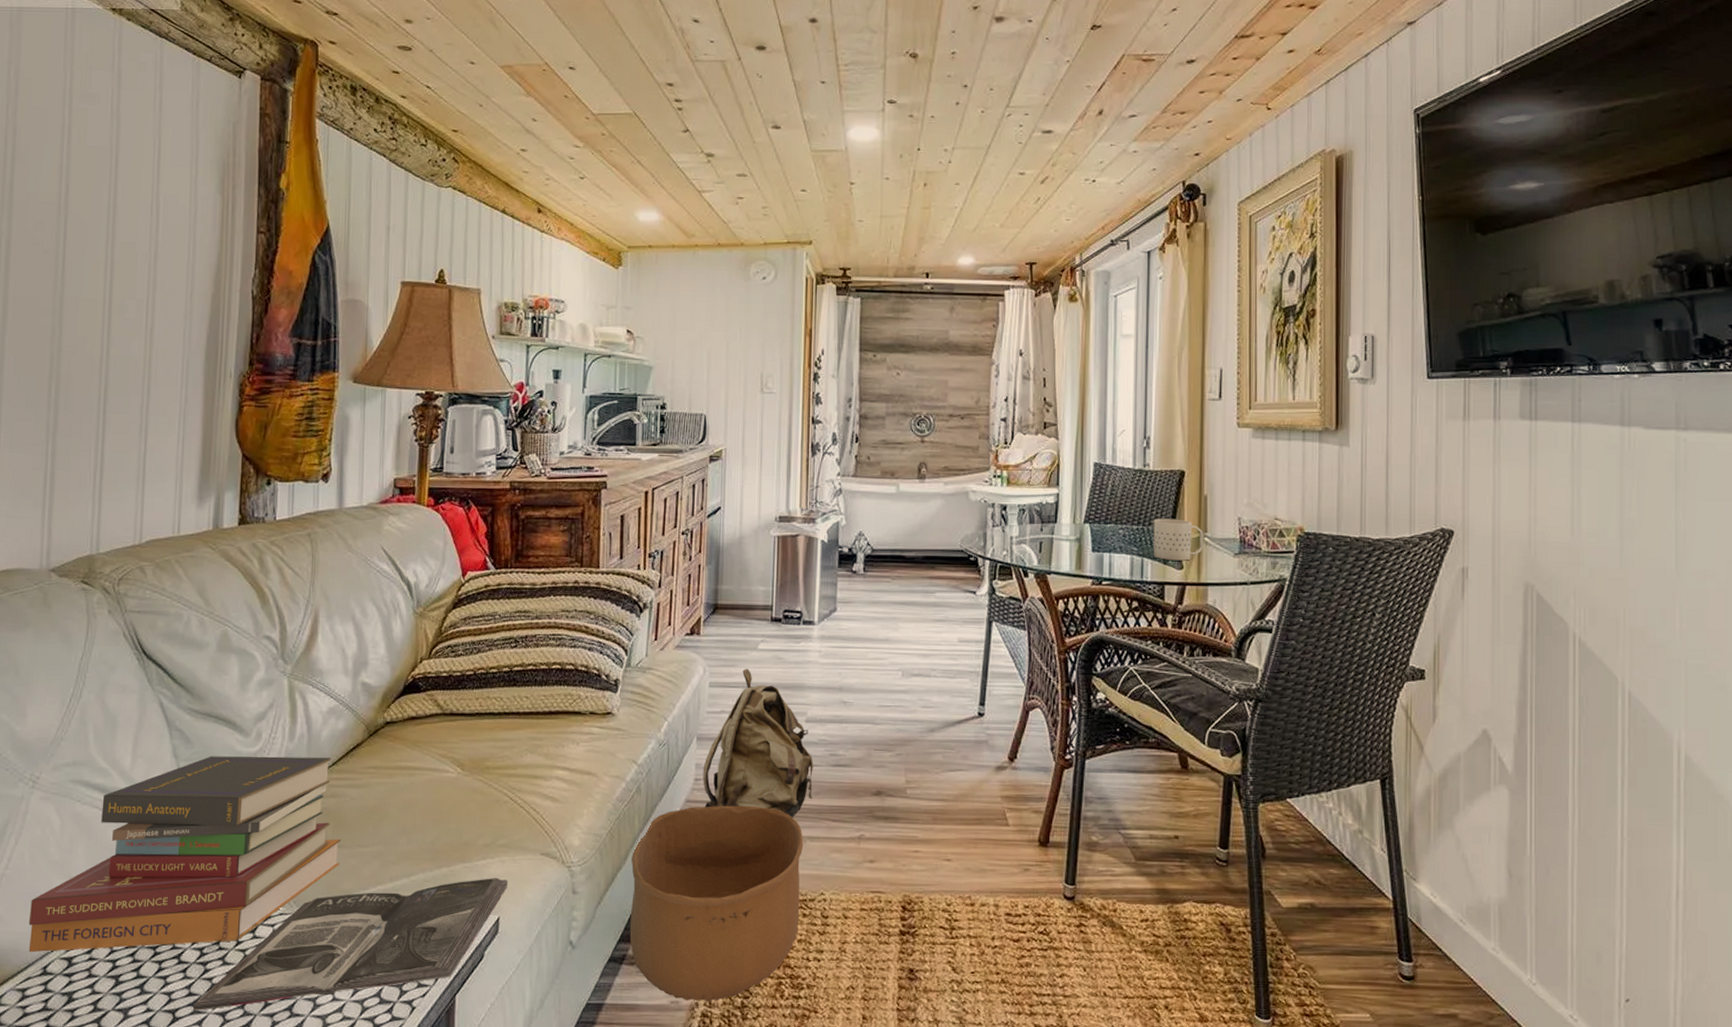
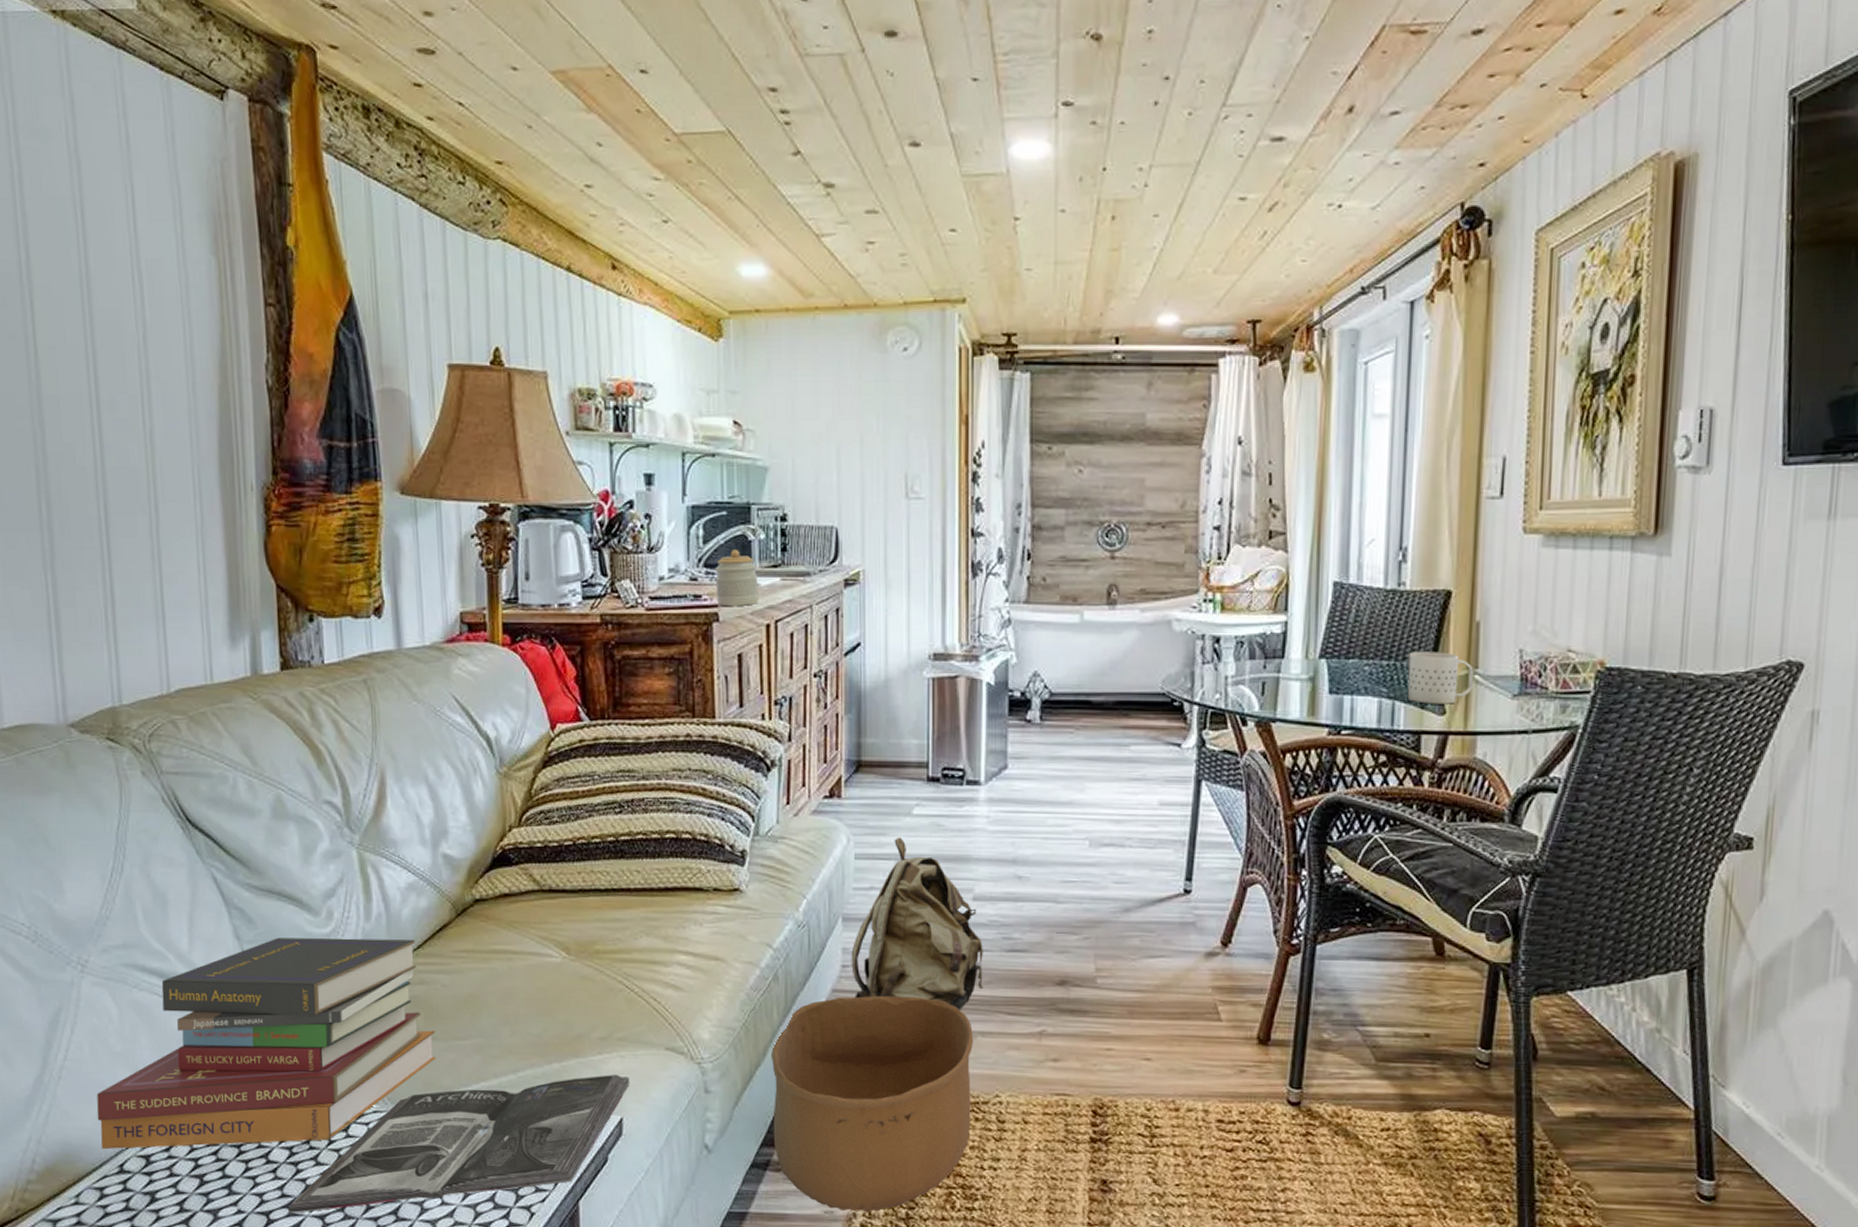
jar: none [605,431,641,477] -> present [715,550,759,607]

